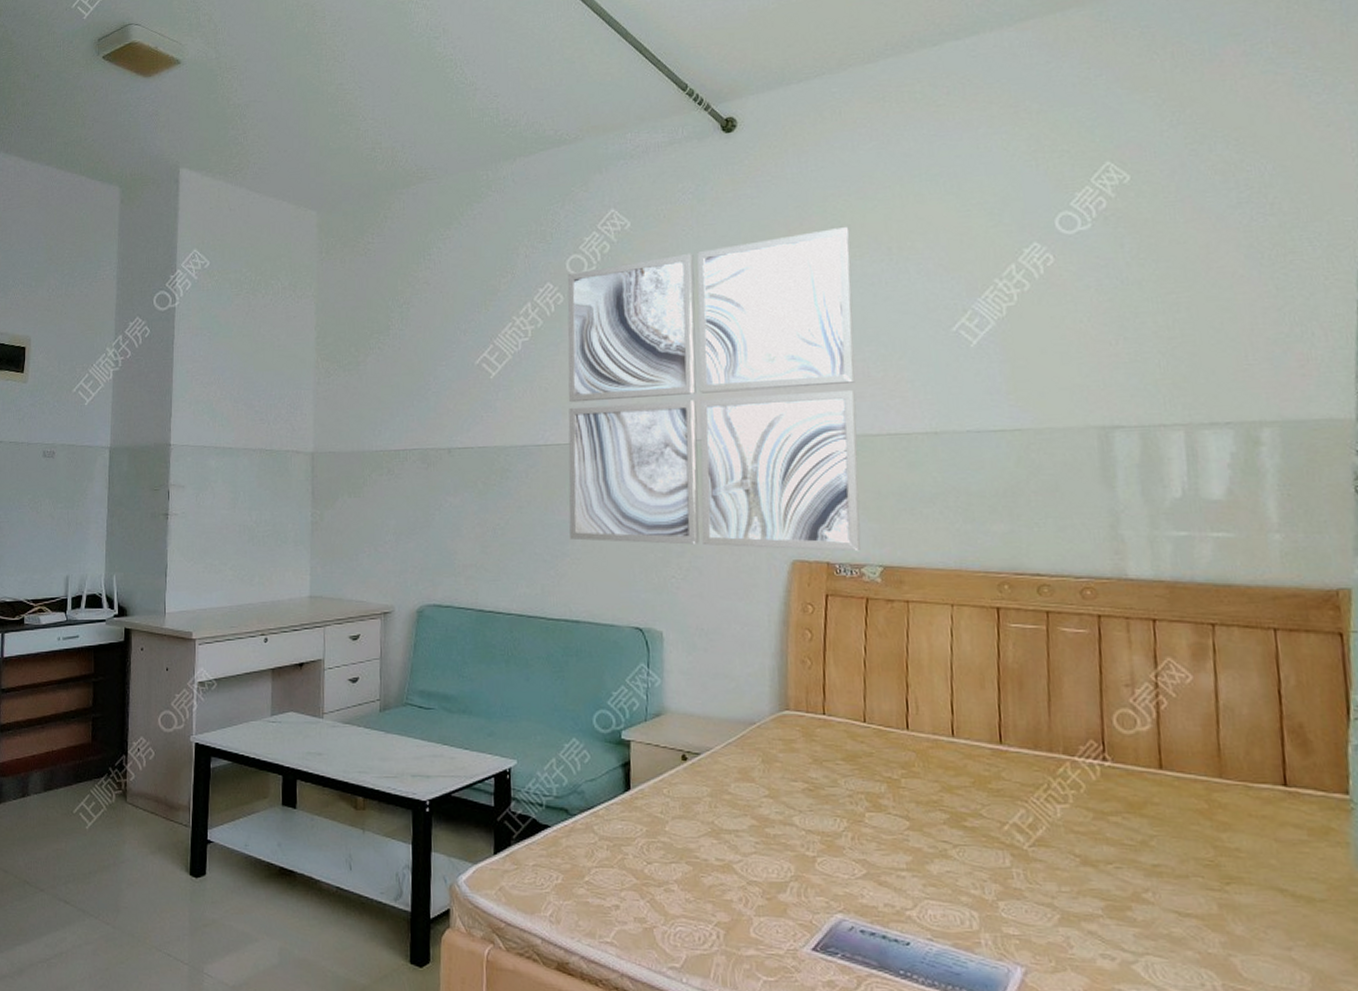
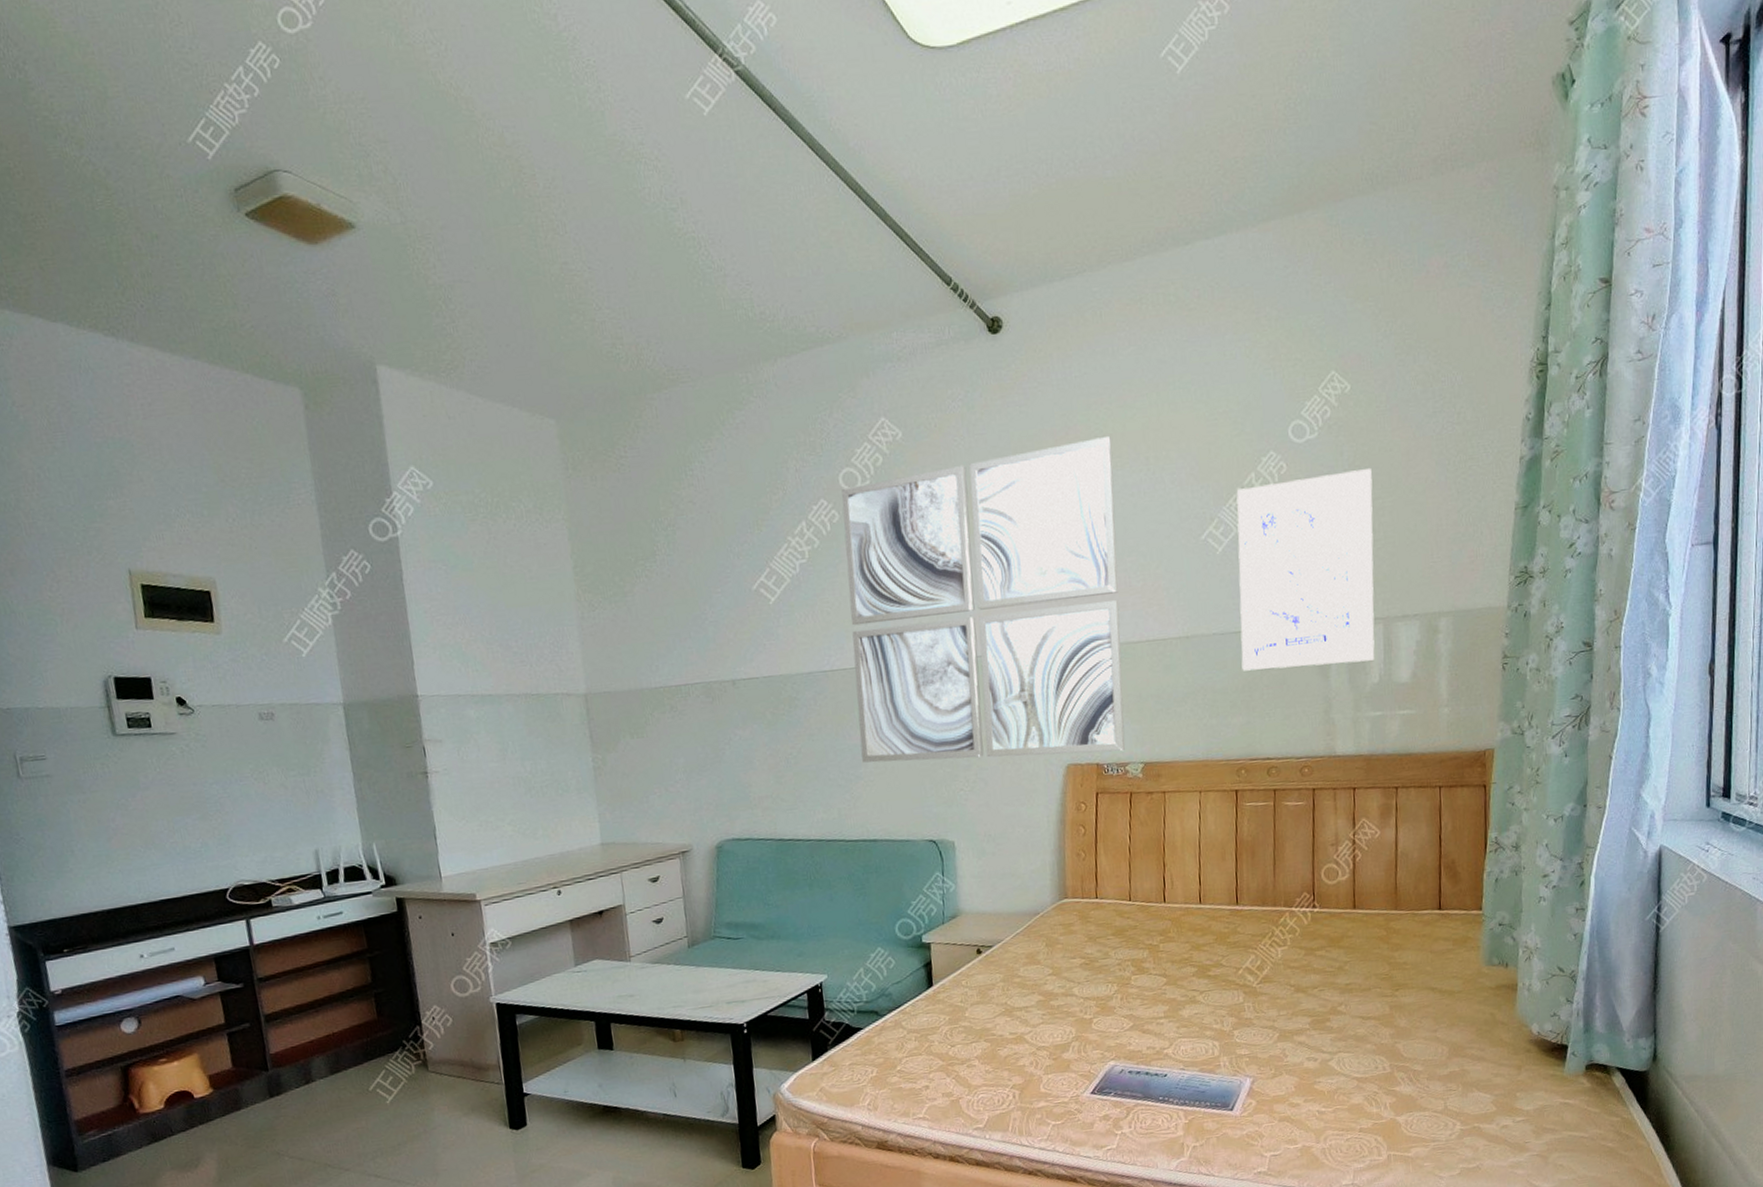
wall art: none [993,260,1175,474] -> present [1236,467,1375,671]

